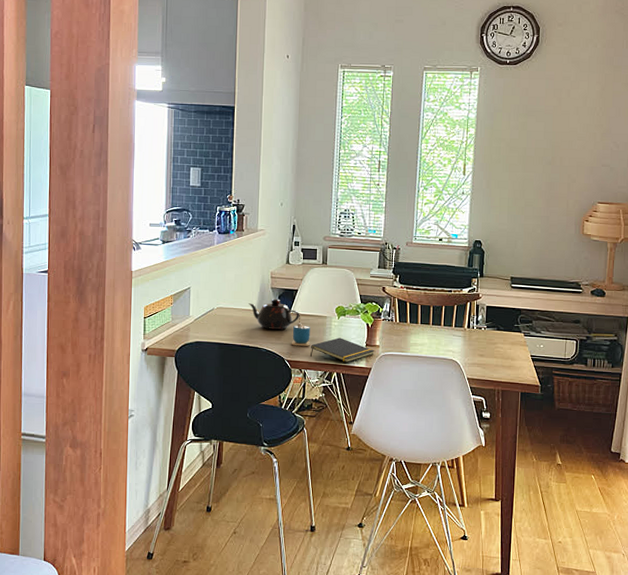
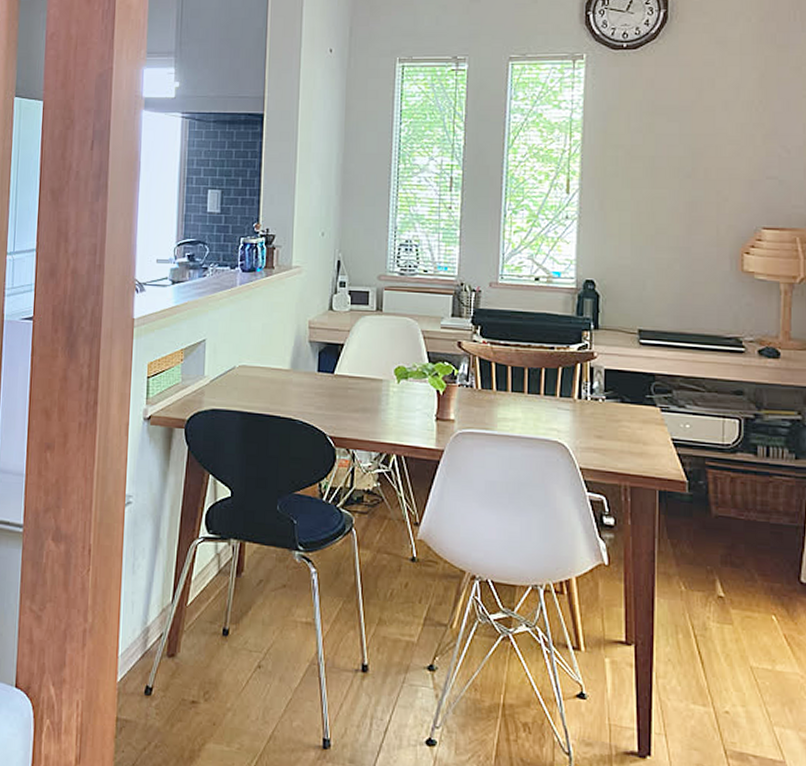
teapot: present [248,299,300,330] -> none [279,355,347,396]
cup: present [292,314,310,346] -> none [336,376,361,419]
notepad: present [310,338,374,362] -> none [360,408,448,441]

